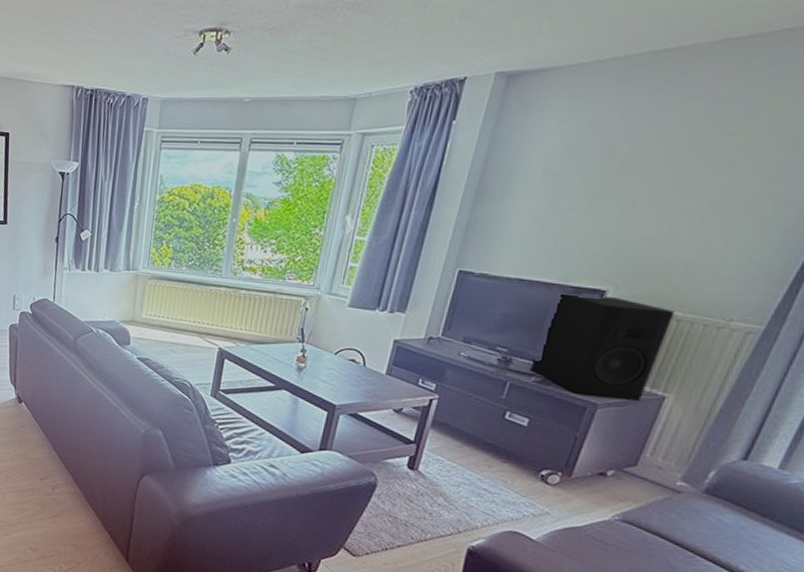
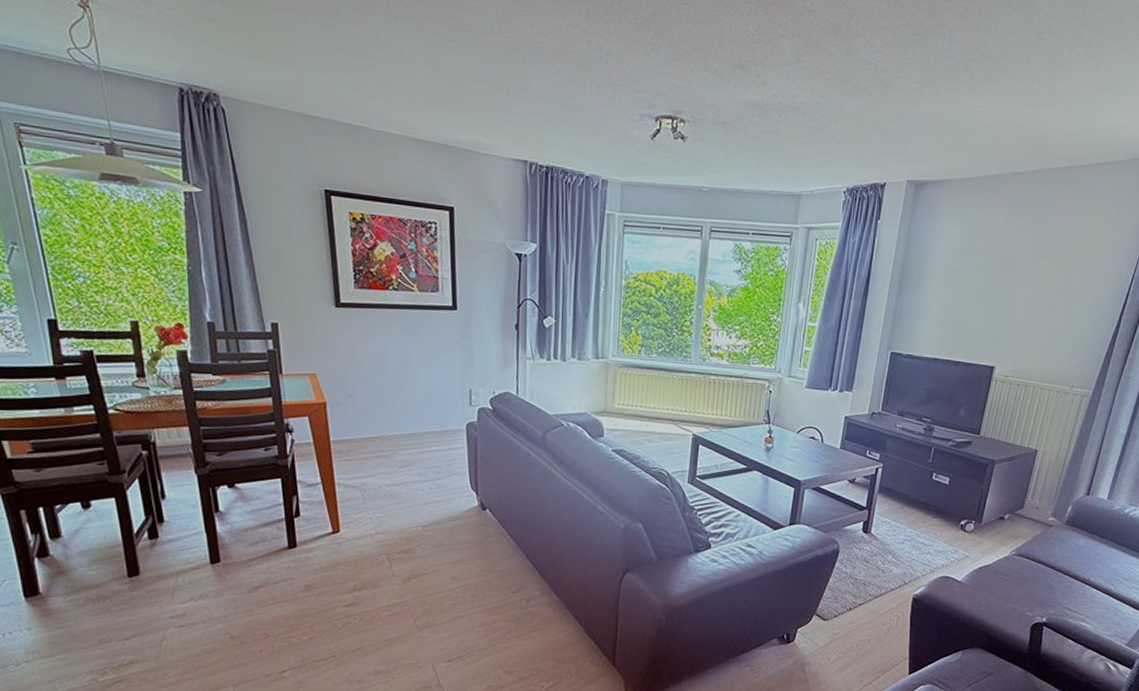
speaker: present [529,294,675,402] -> none [947,371,1039,457]

